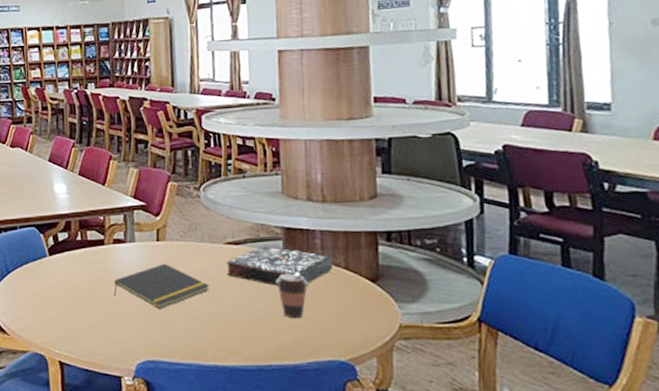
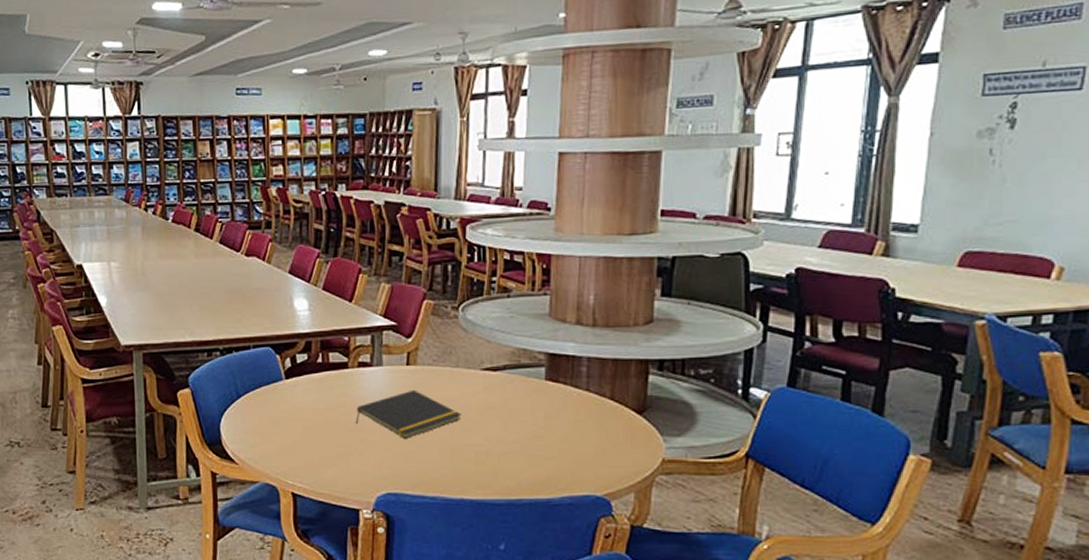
book: present [226,245,334,286] -> none [481,372,598,416]
coffee cup: present [276,273,309,319] -> none [534,403,569,451]

